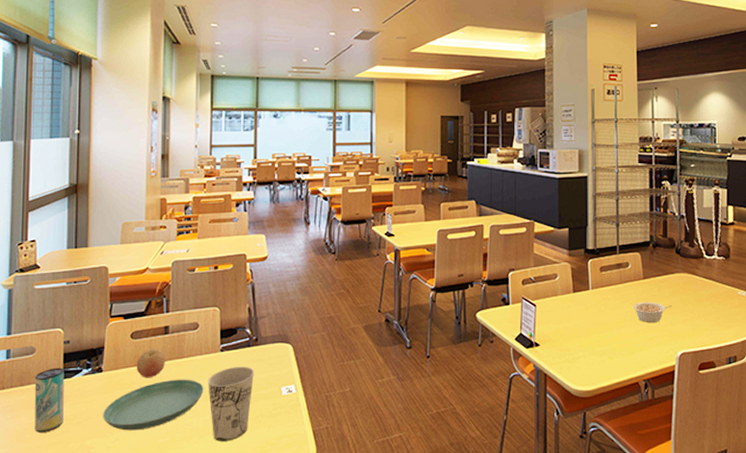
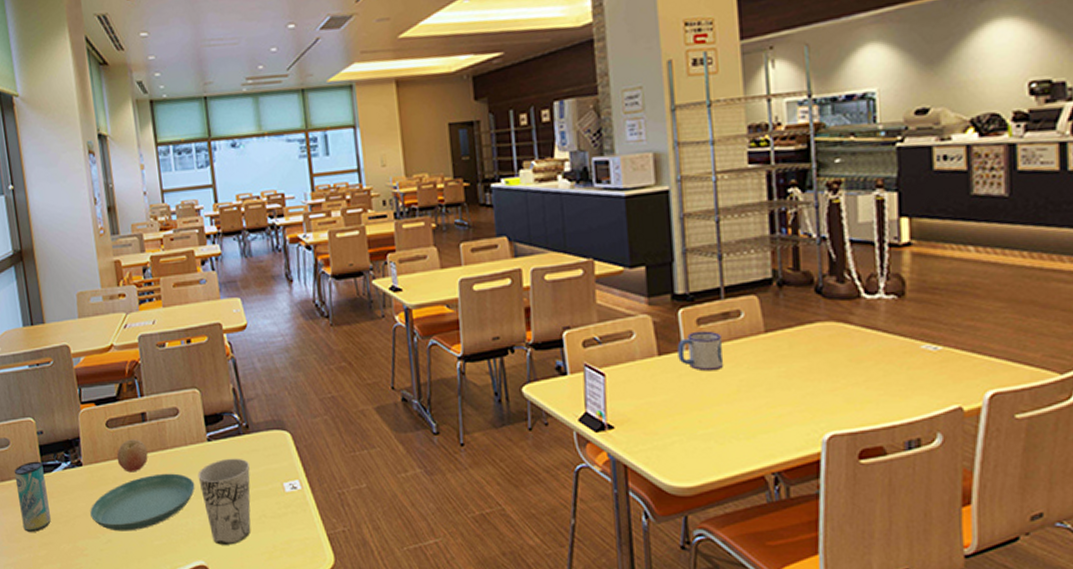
mug: none [586,276,616,305] -> present [677,331,724,372]
legume: present [633,301,673,322] -> none [750,364,813,394]

